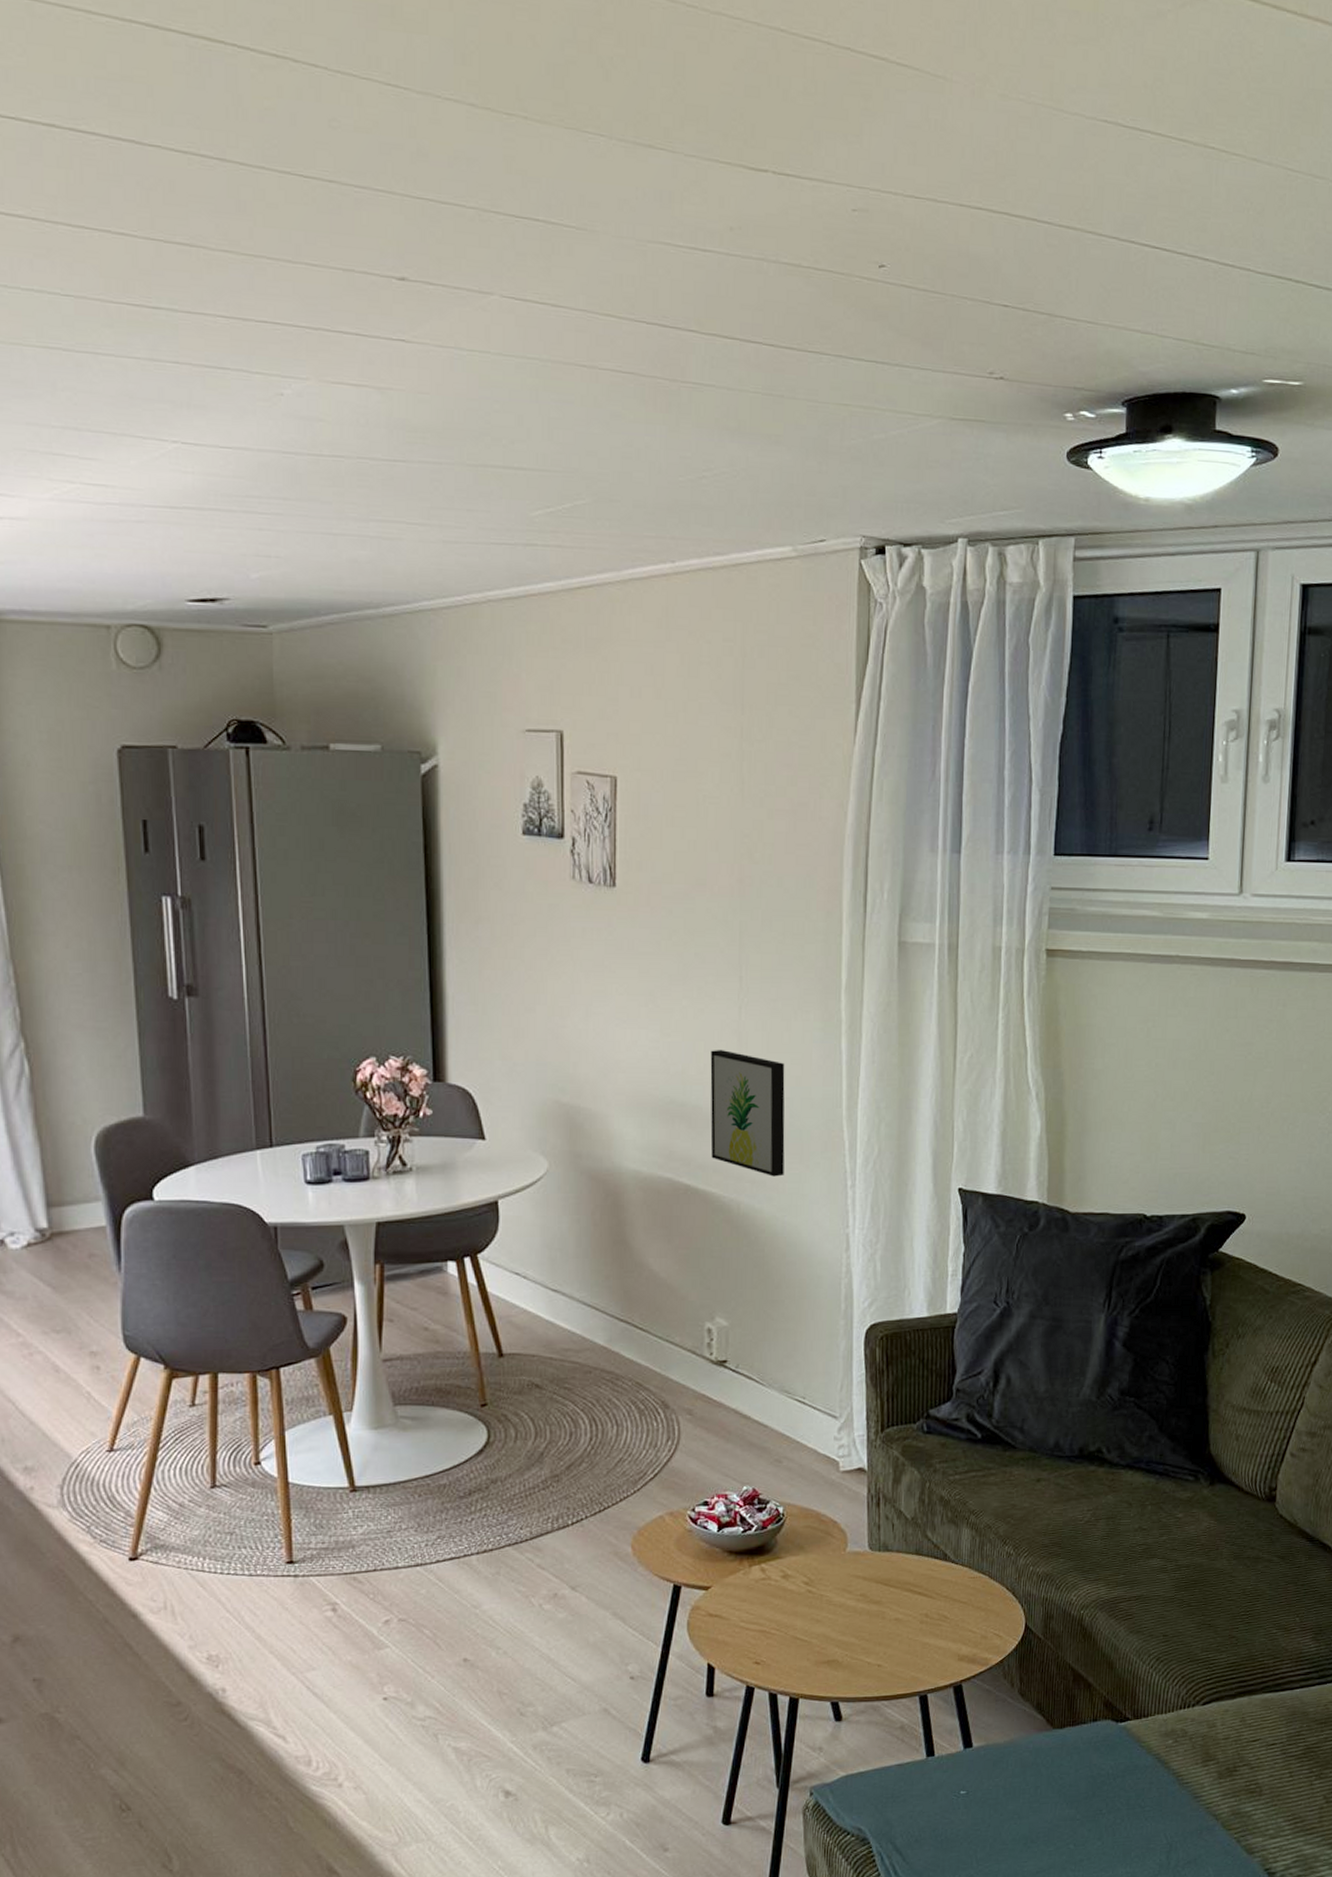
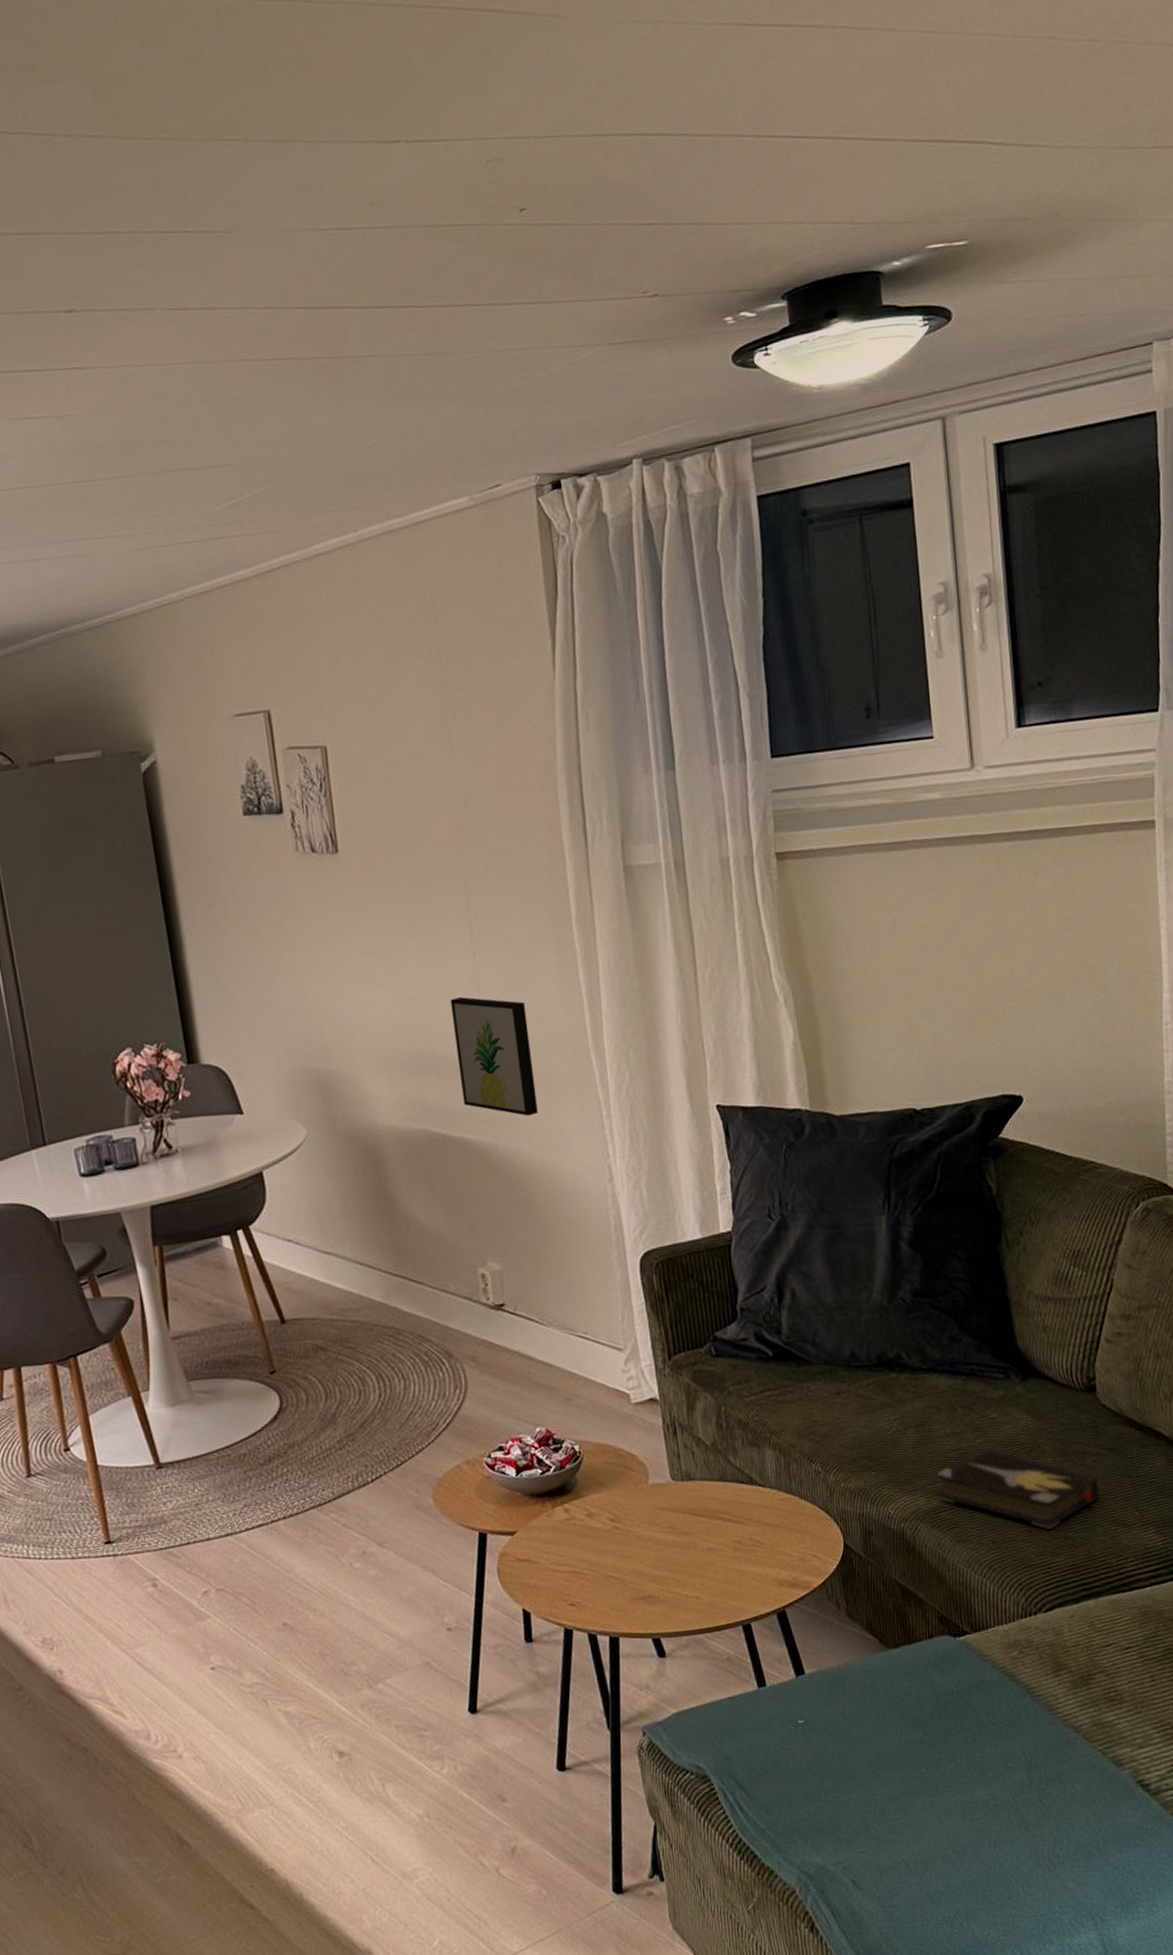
hardback book: none [1118,1547,1267,1627] -> present [937,1449,1099,1529]

